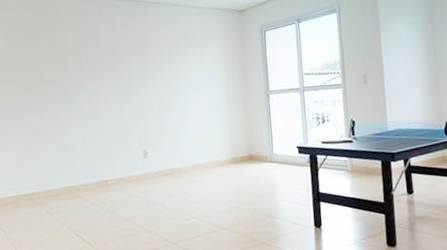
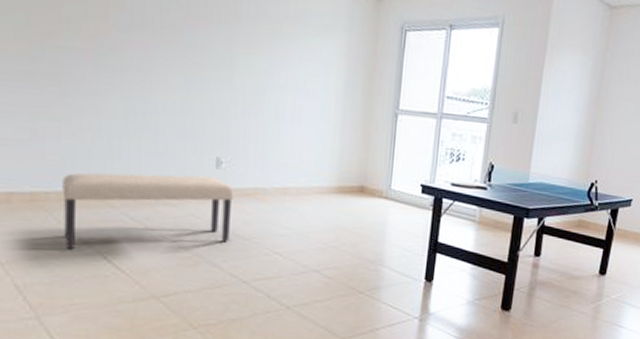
bench: none [48,165,159,232] -> present [62,173,235,250]

